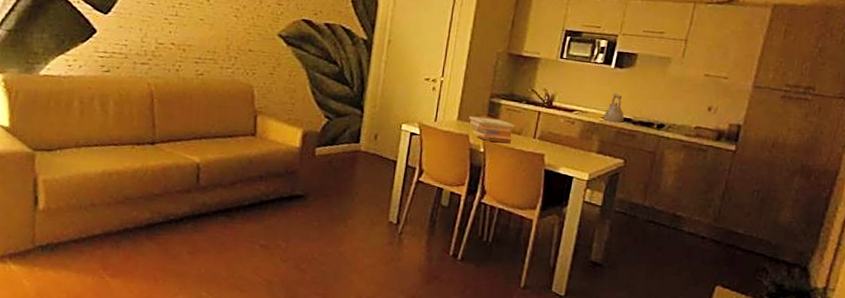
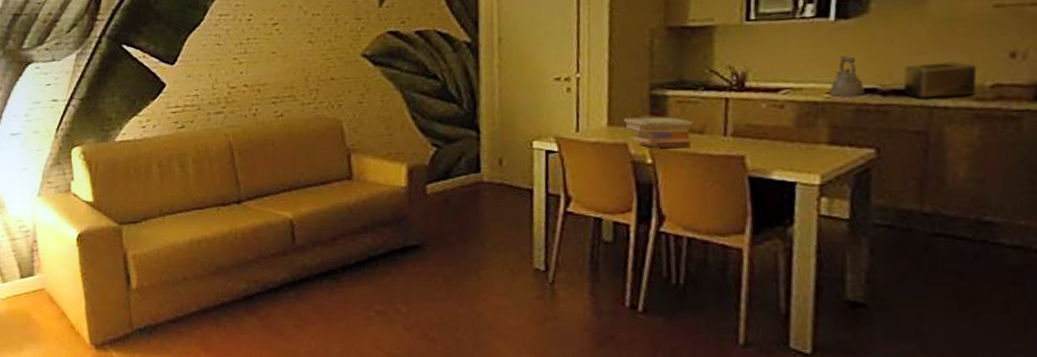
toaster: none [646,106,689,133] -> present [903,61,977,101]

